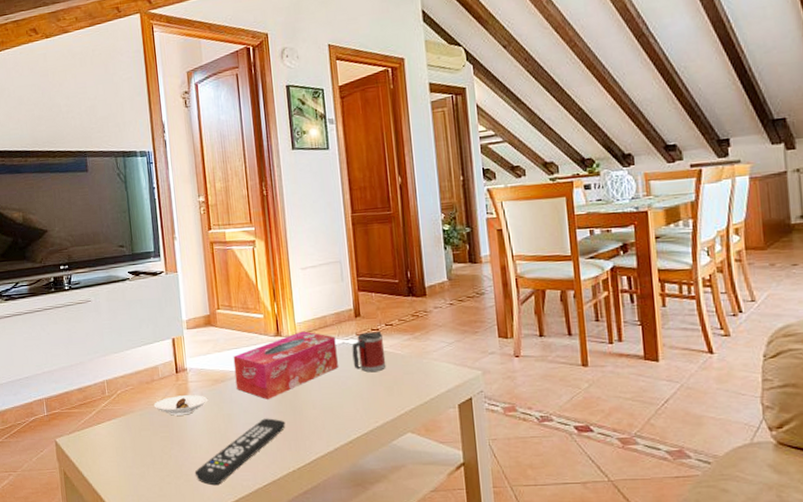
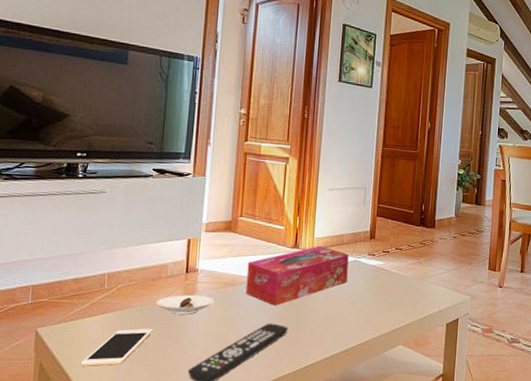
cell phone: none [97,432,156,473] -> present [80,328,154,366]
mug: present [351,331,386,373] -> none [361,253,392,290]

